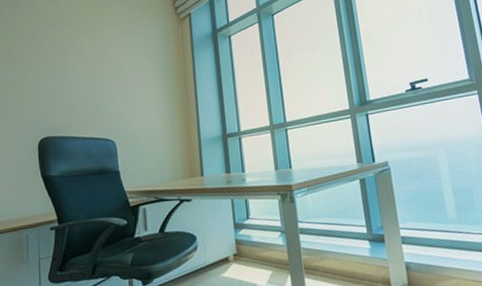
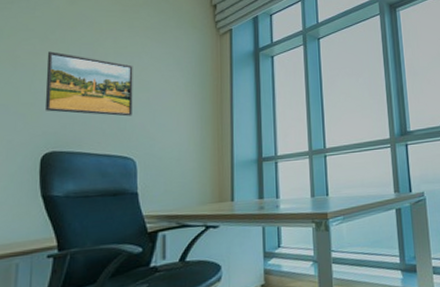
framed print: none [36,48,110,102] -> present [44,51,133,117]

